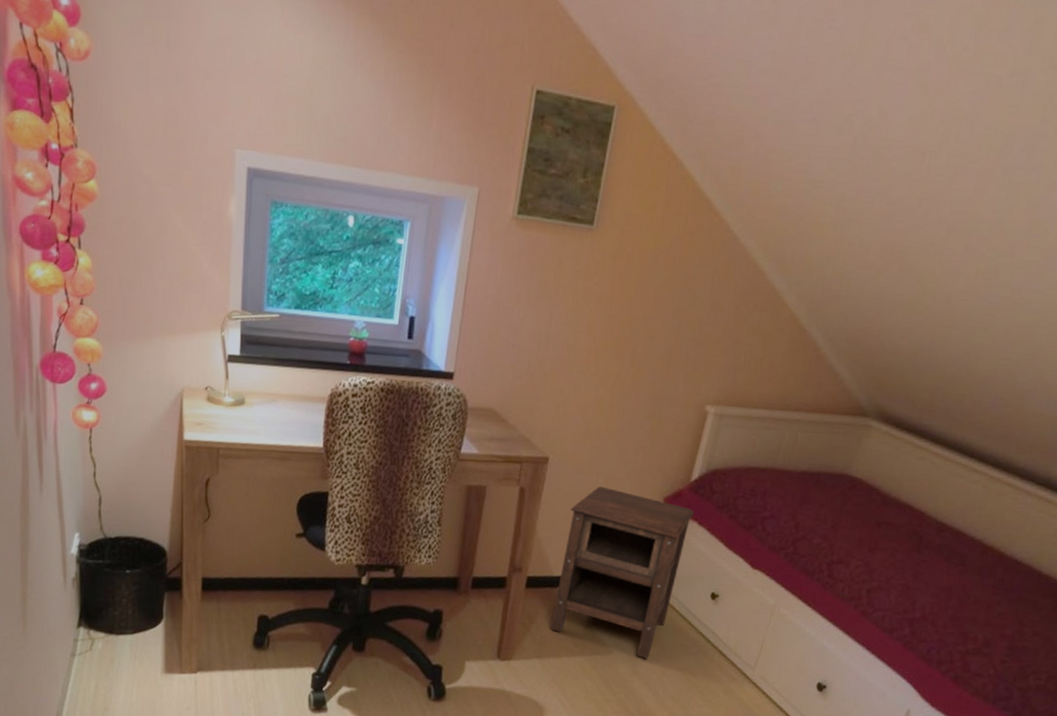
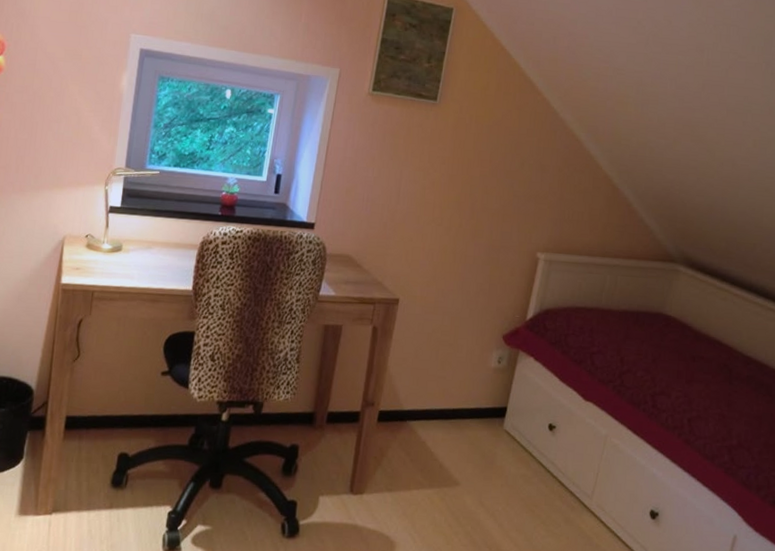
nightstand: present [550,486,695,659] -> none [400,325,531,490]

